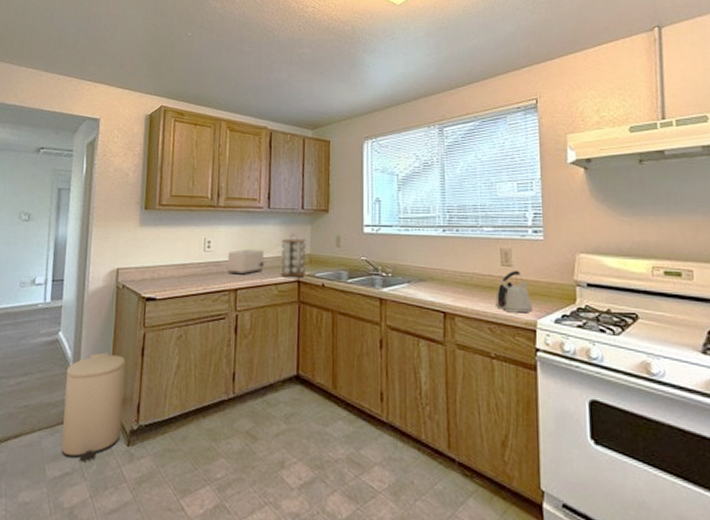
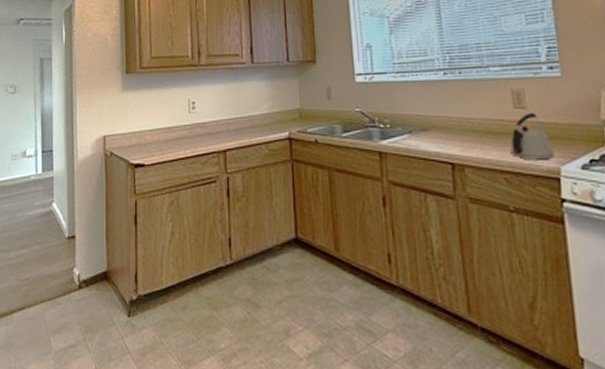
pedal bin: present [61,353,126,461] -> none [62,222,121,333]
toaster: present [227,248,265,275] -> none [213,107,252,135]
spice rack: present [280,233,306,278] -> none [268,88,297,135]

